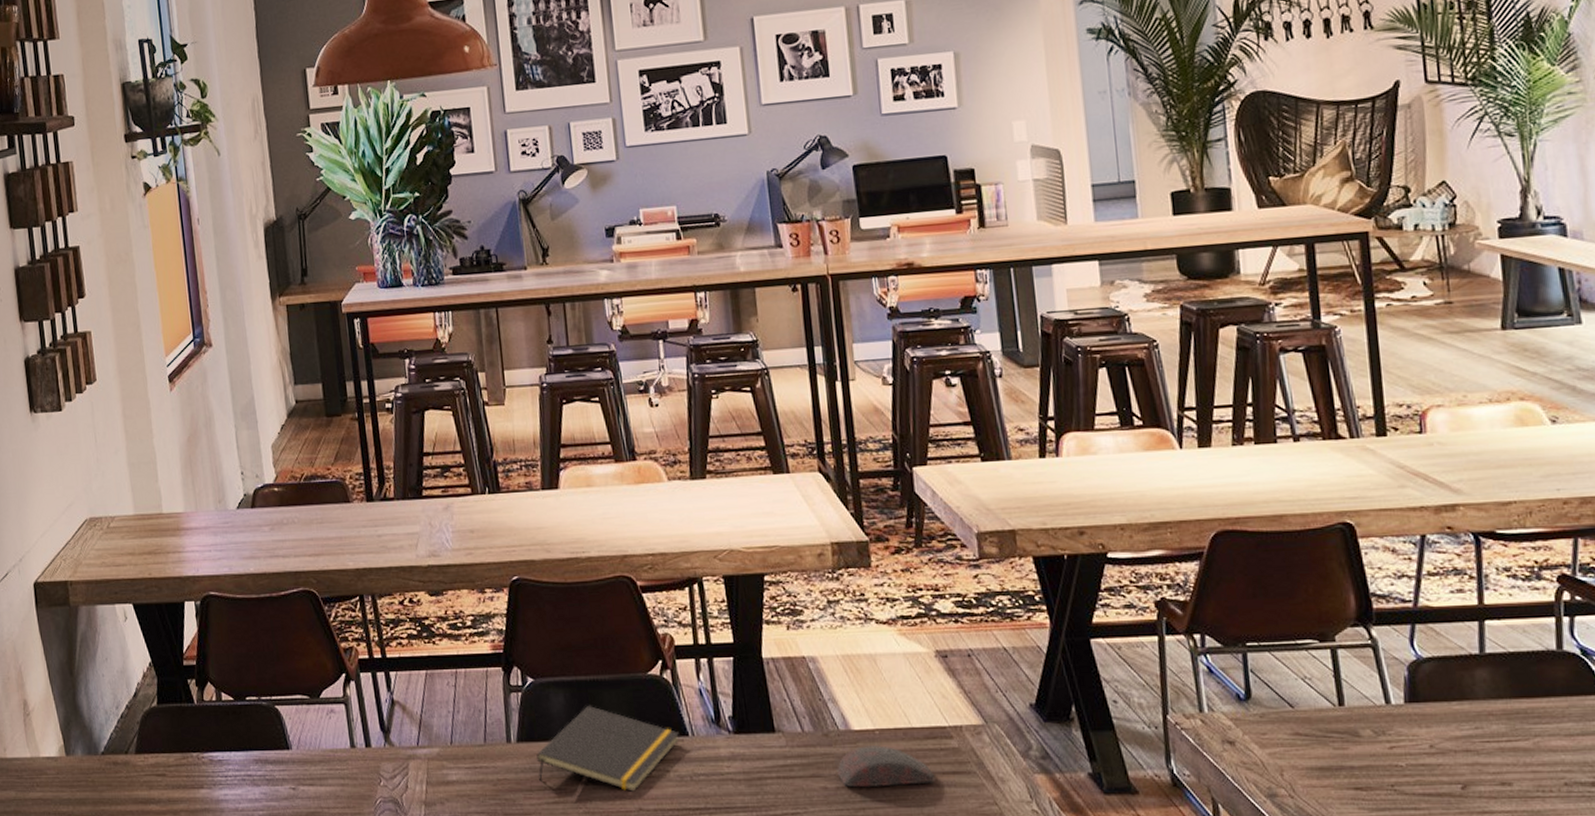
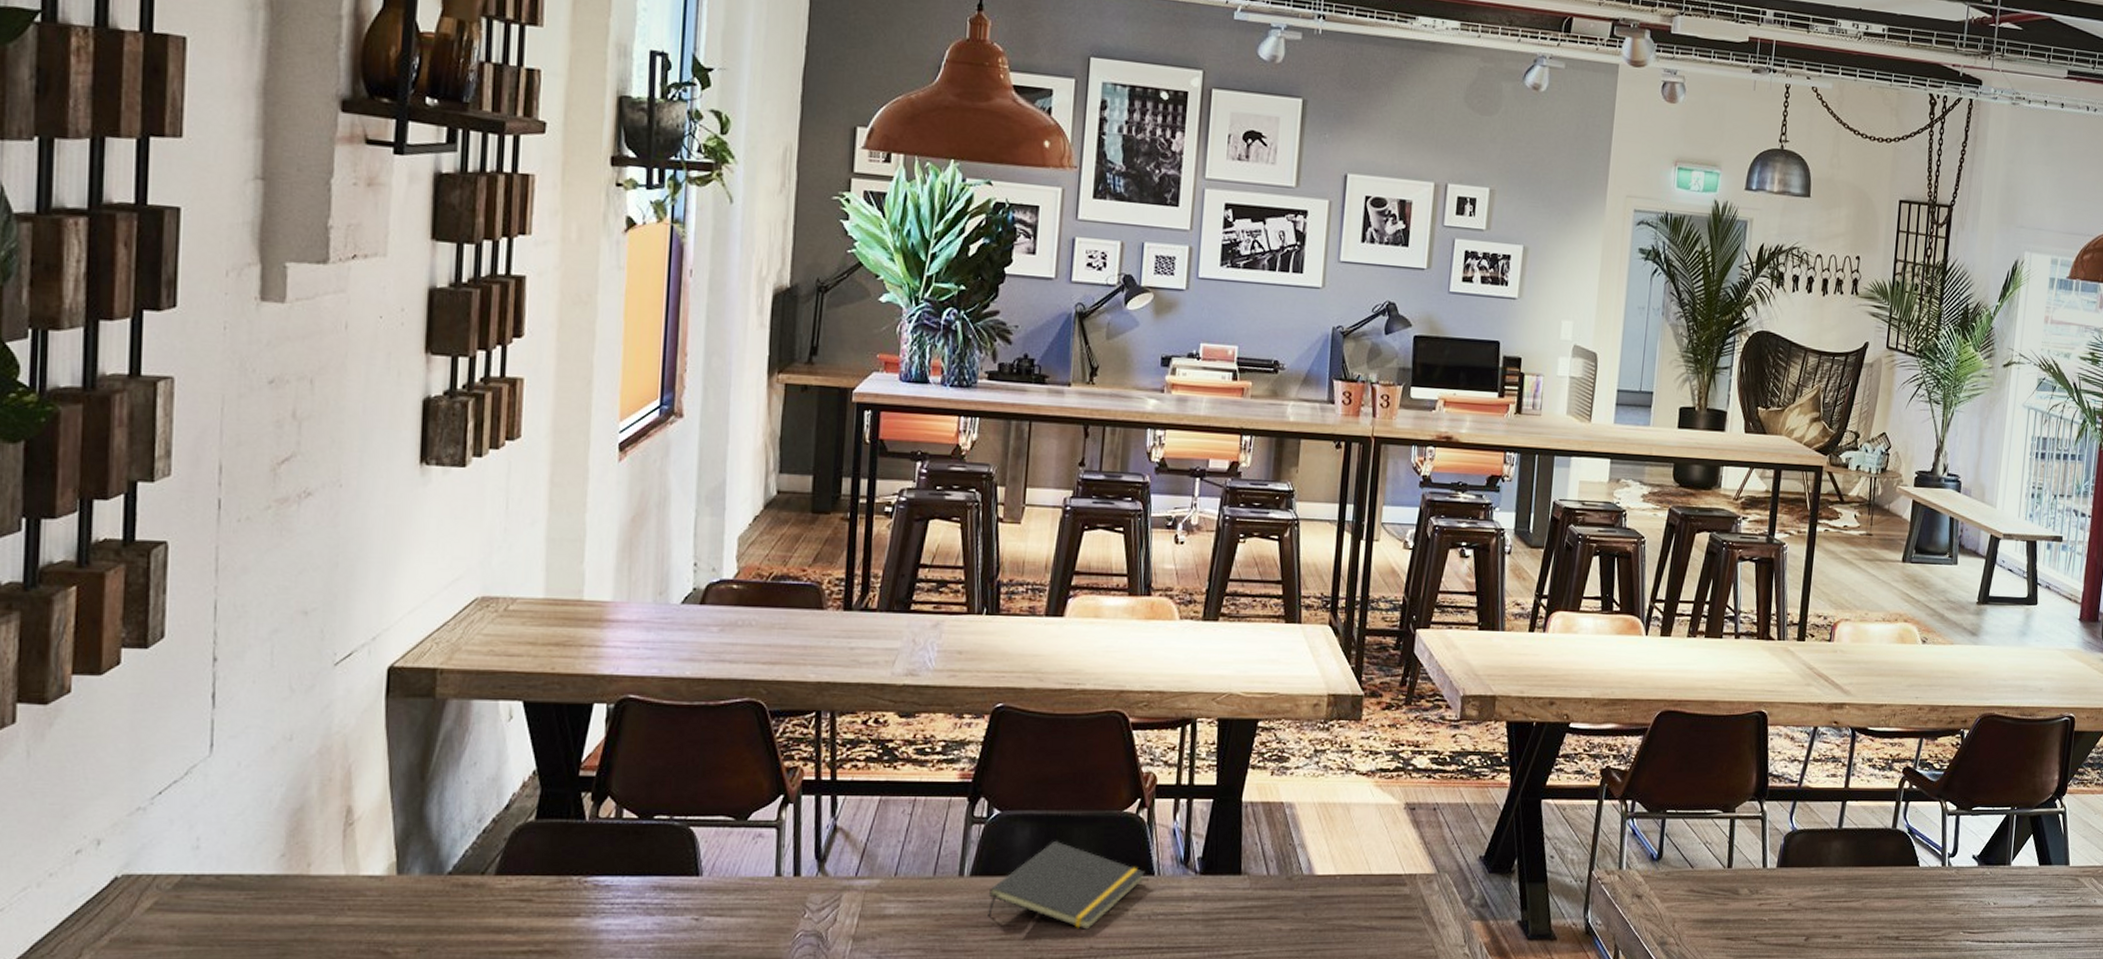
computer mouse: present [837,745,936,788] -> none [1293,890,1384,930]

